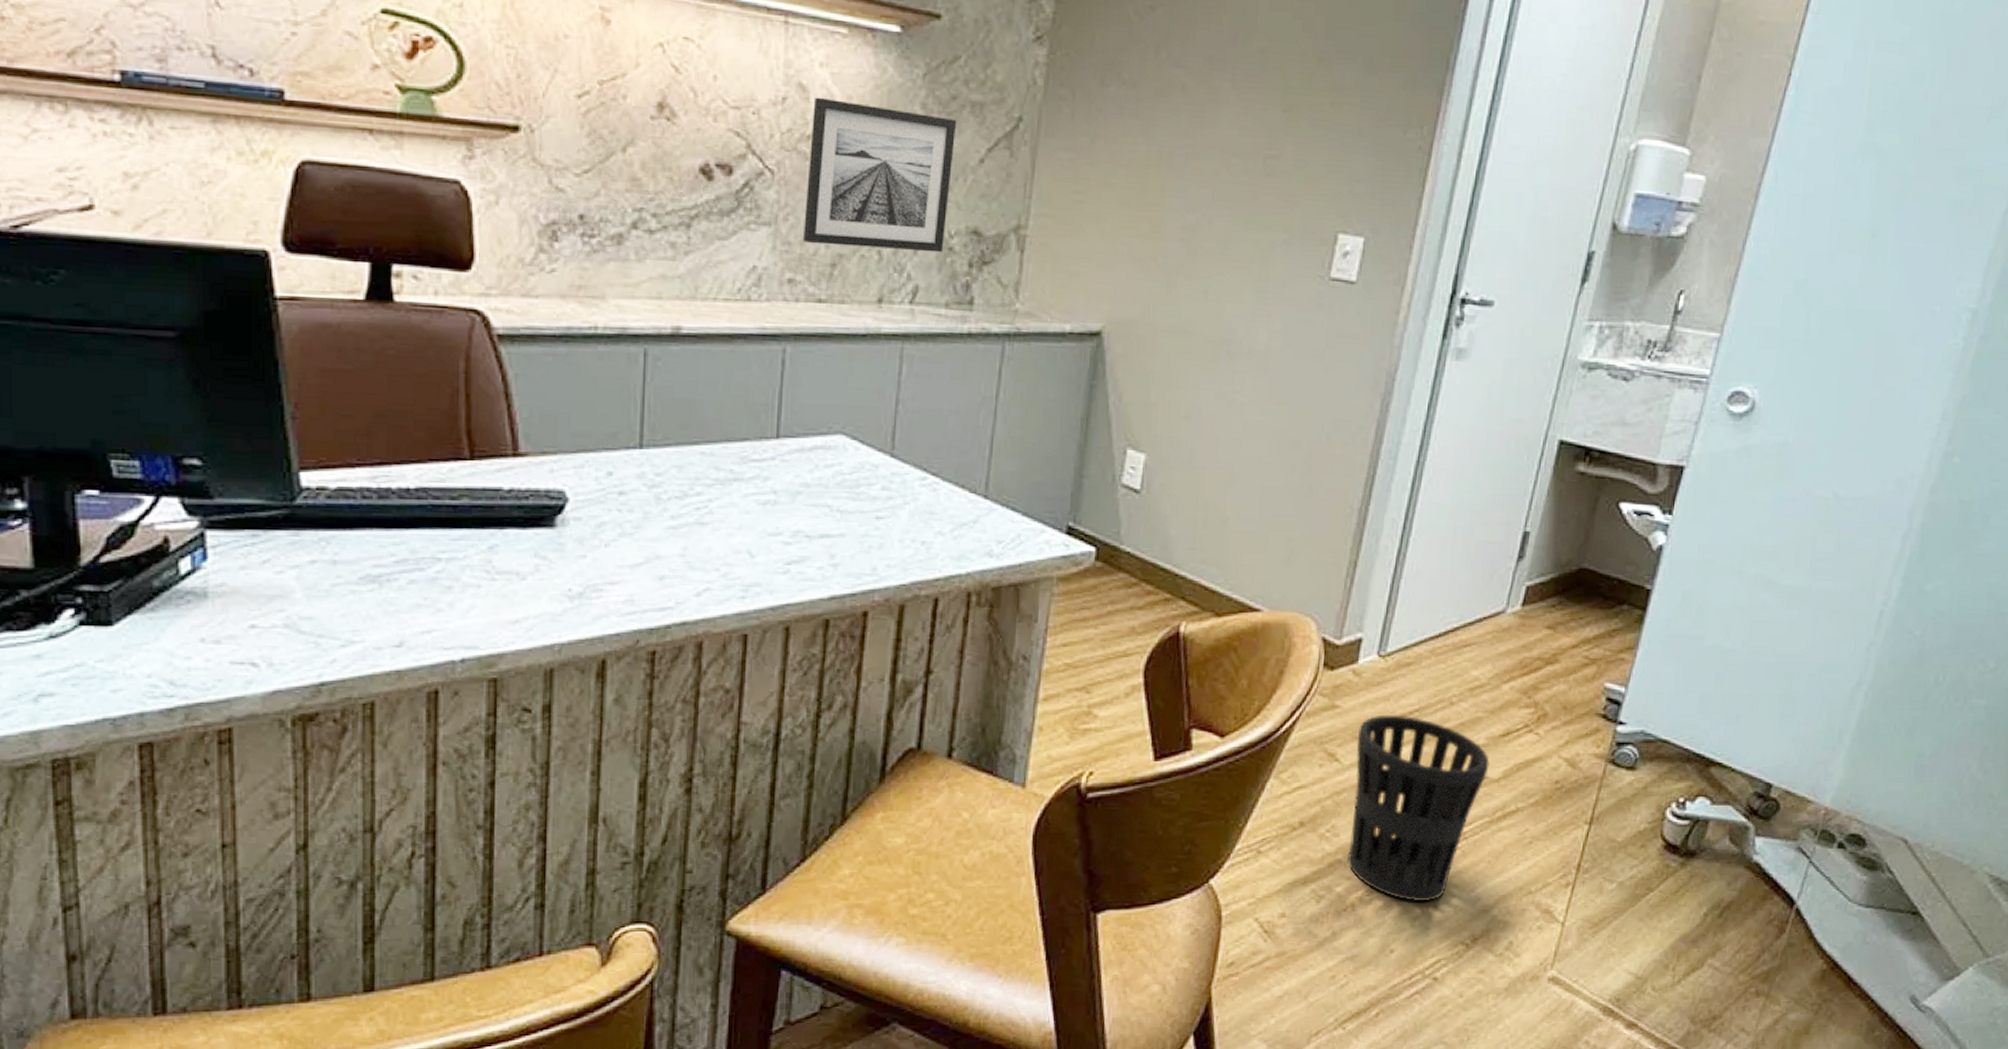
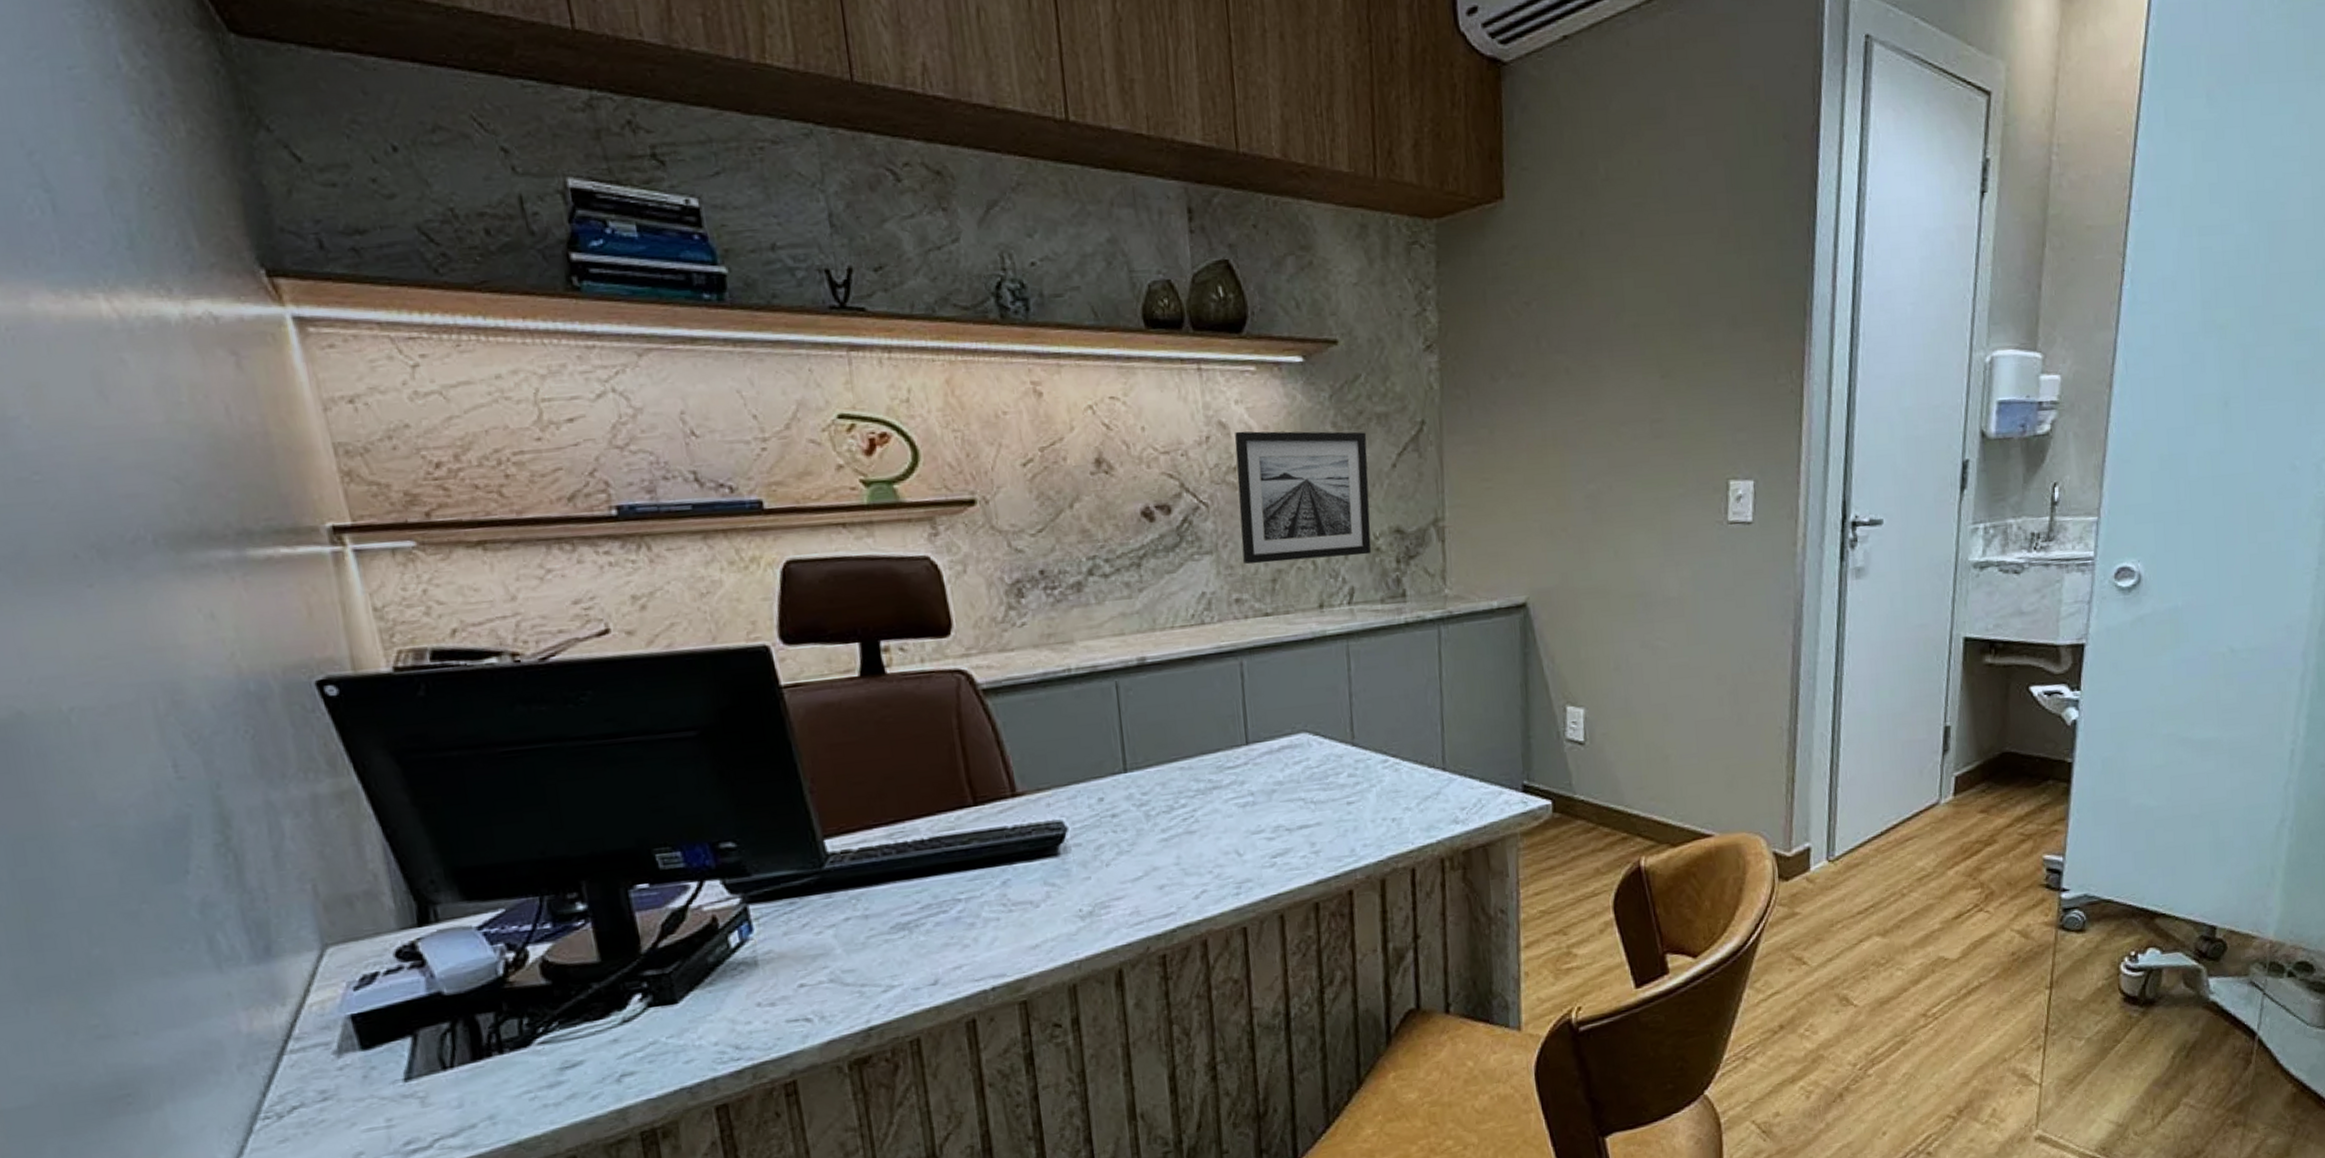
wastebasket: present [1347,714,1490,901] -> none [1820,912,1948,1084]

